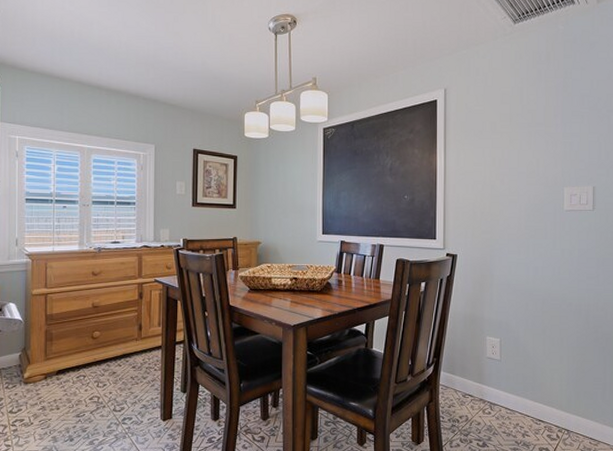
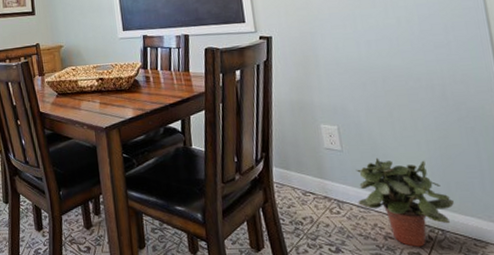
potted plant: none [506,368,581,444] -> present [356,157,455,247]

